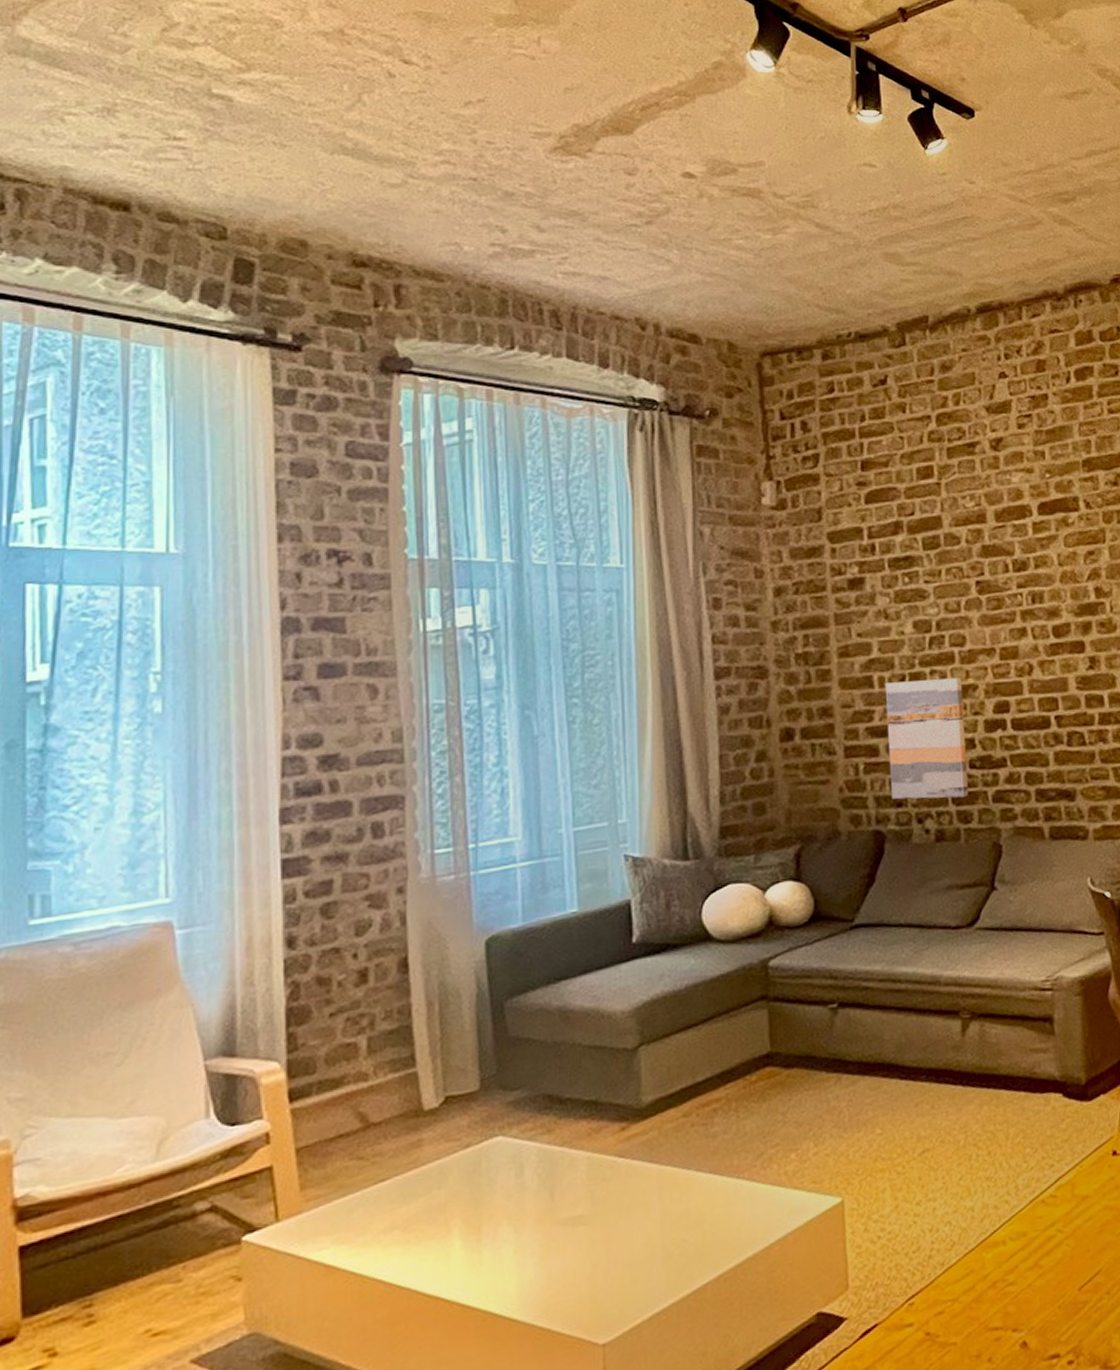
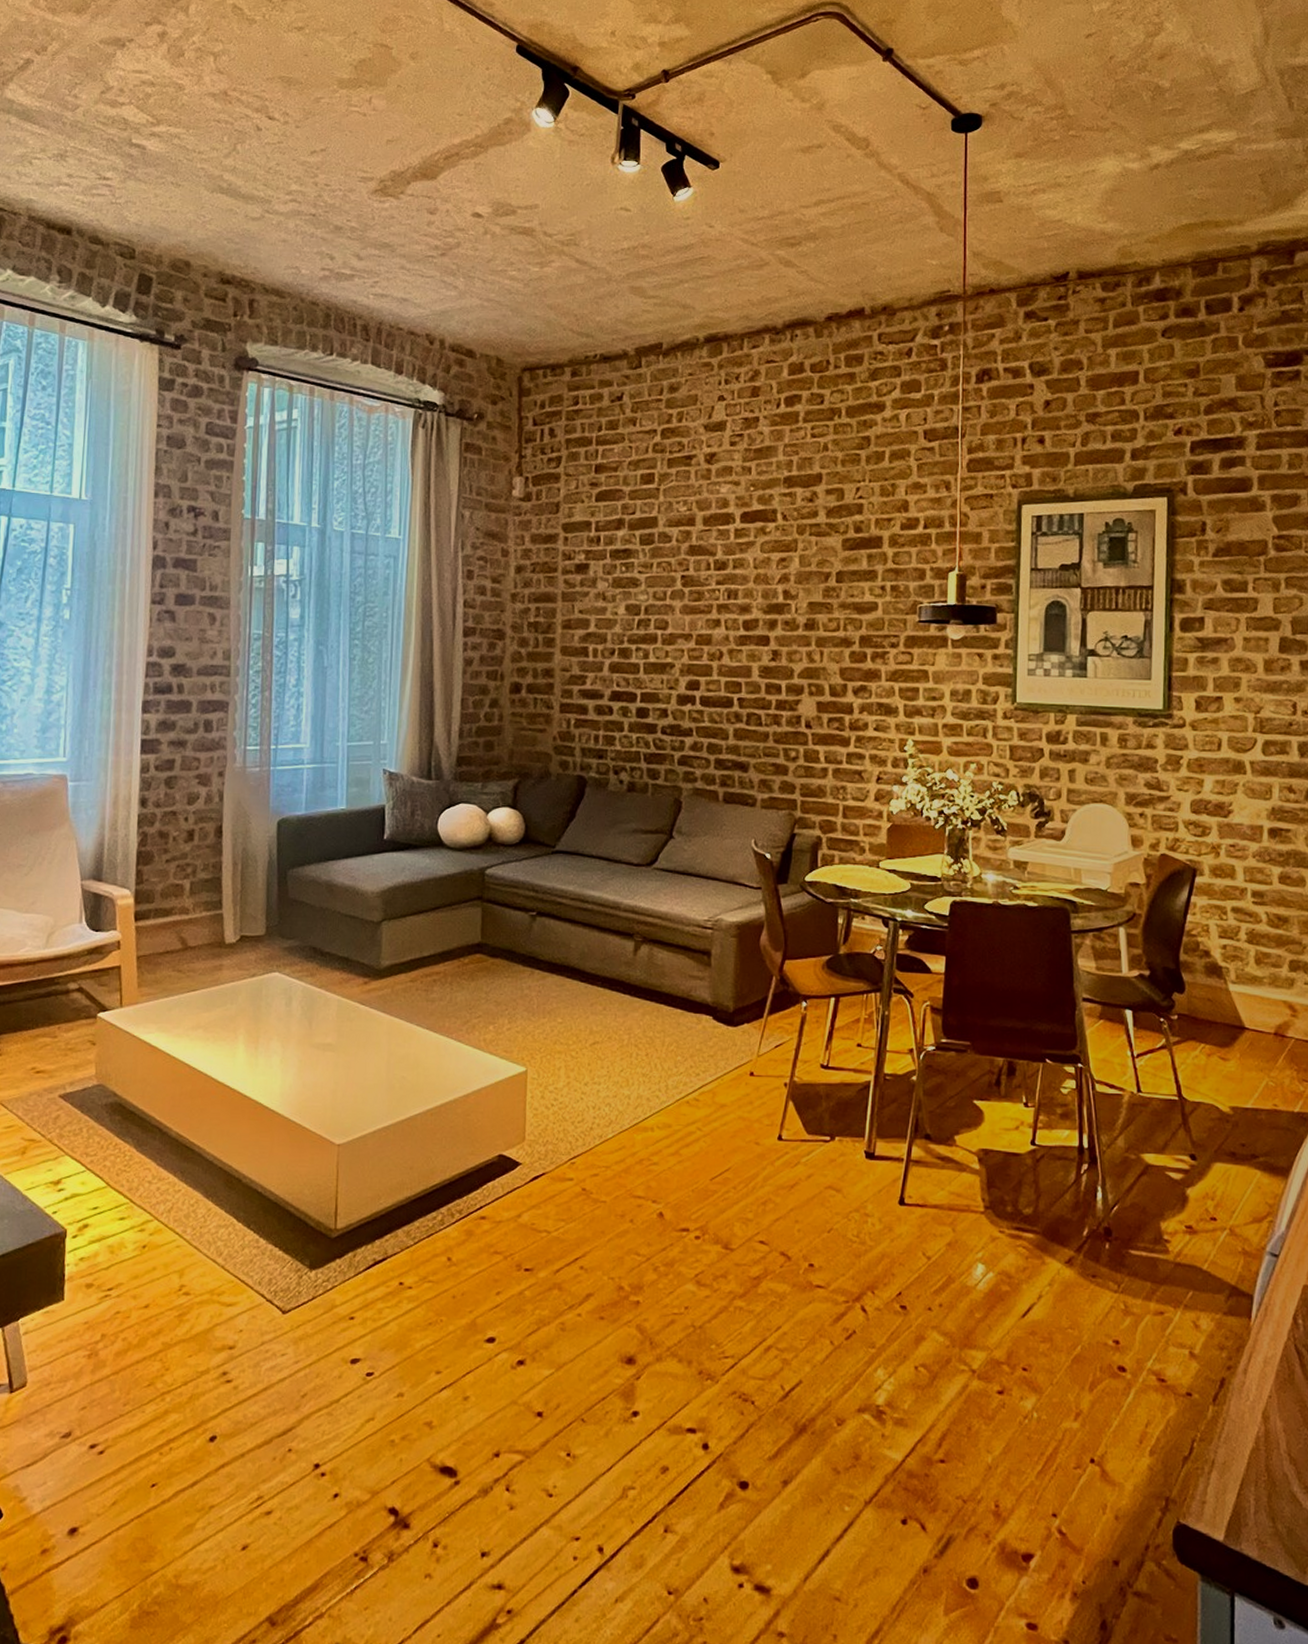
wall art: present [886,678,968,800] -> none [595,654,662,757]

